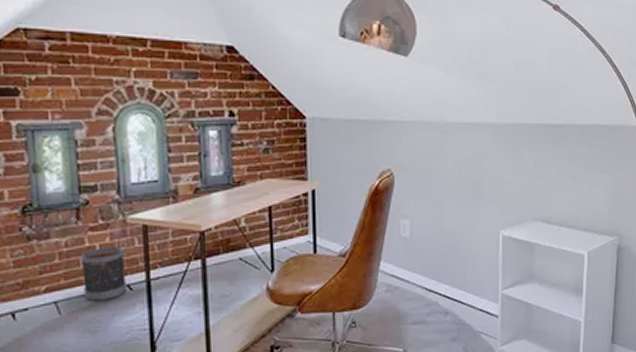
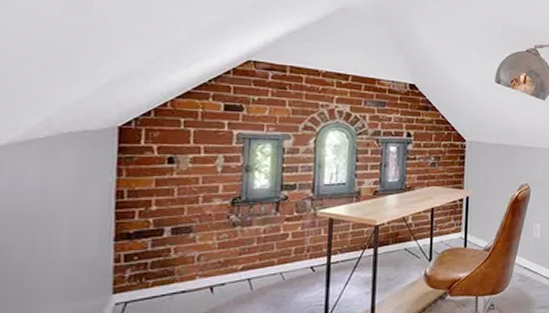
wastebasket: present [79,246,128,302] -> none [274,234,311,280]

